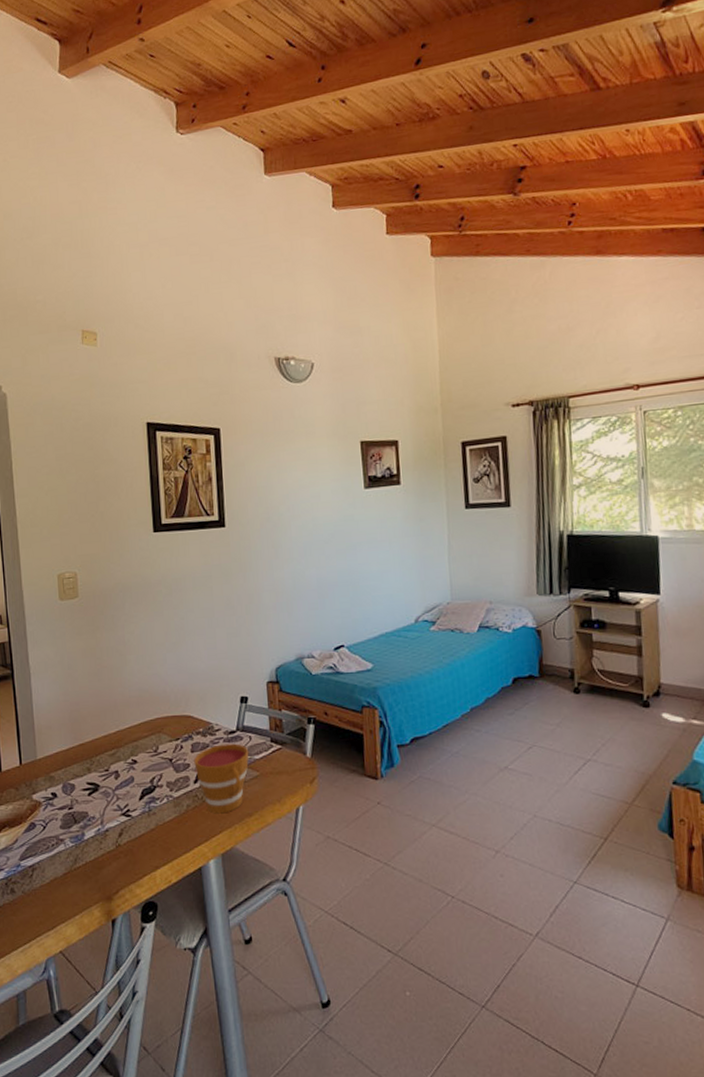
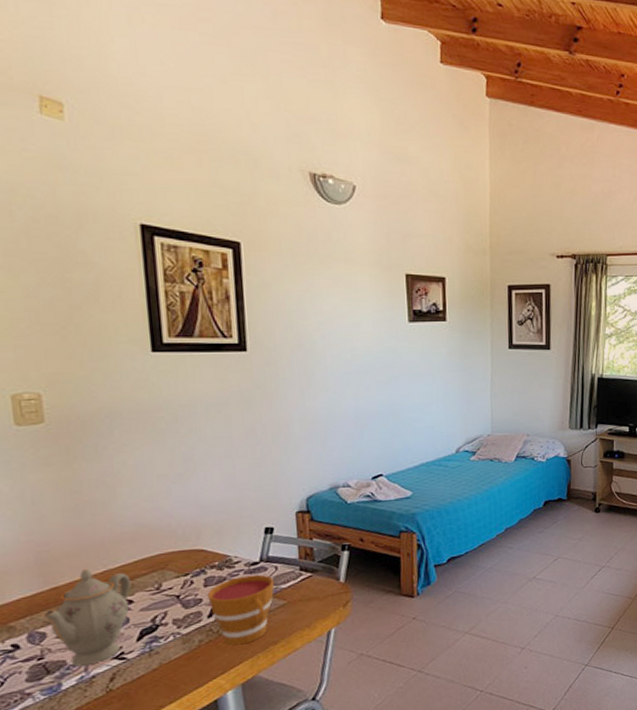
teapot: none [72,727,136,819] -> present [42,568,131,667]

